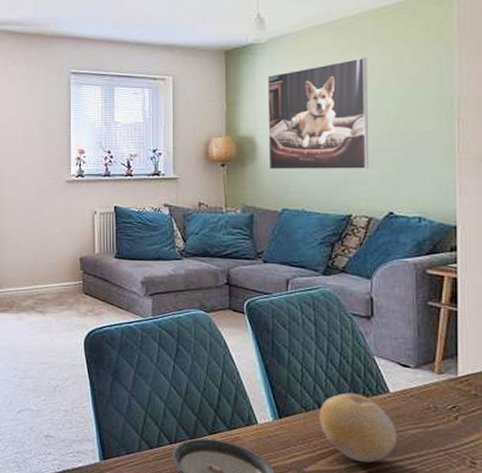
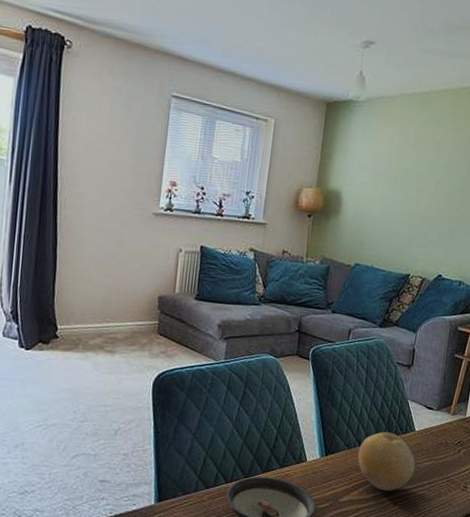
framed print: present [267,57,370,169] -> none [349,131,443,234]

